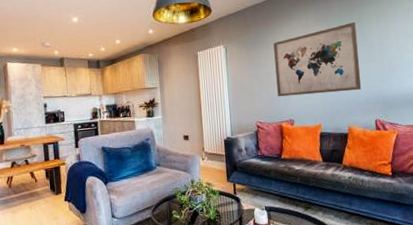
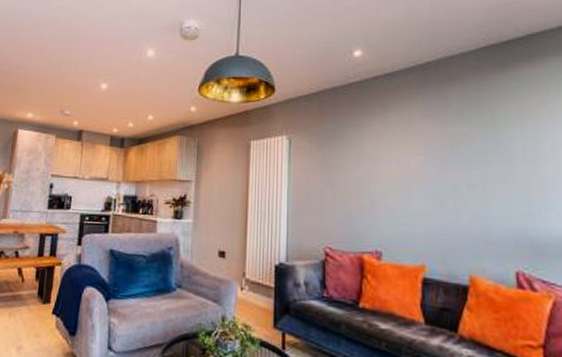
wall art: present [273,21,362,97] -> none [358,122,494,223]

